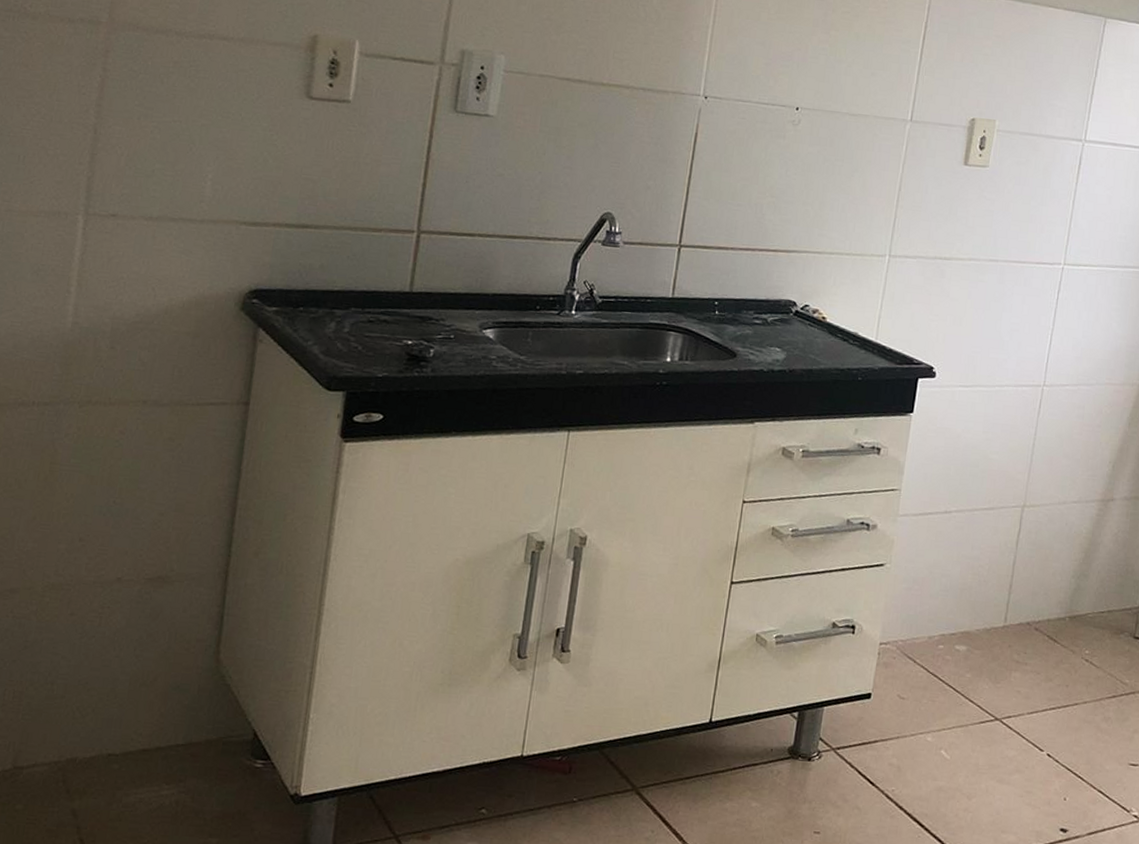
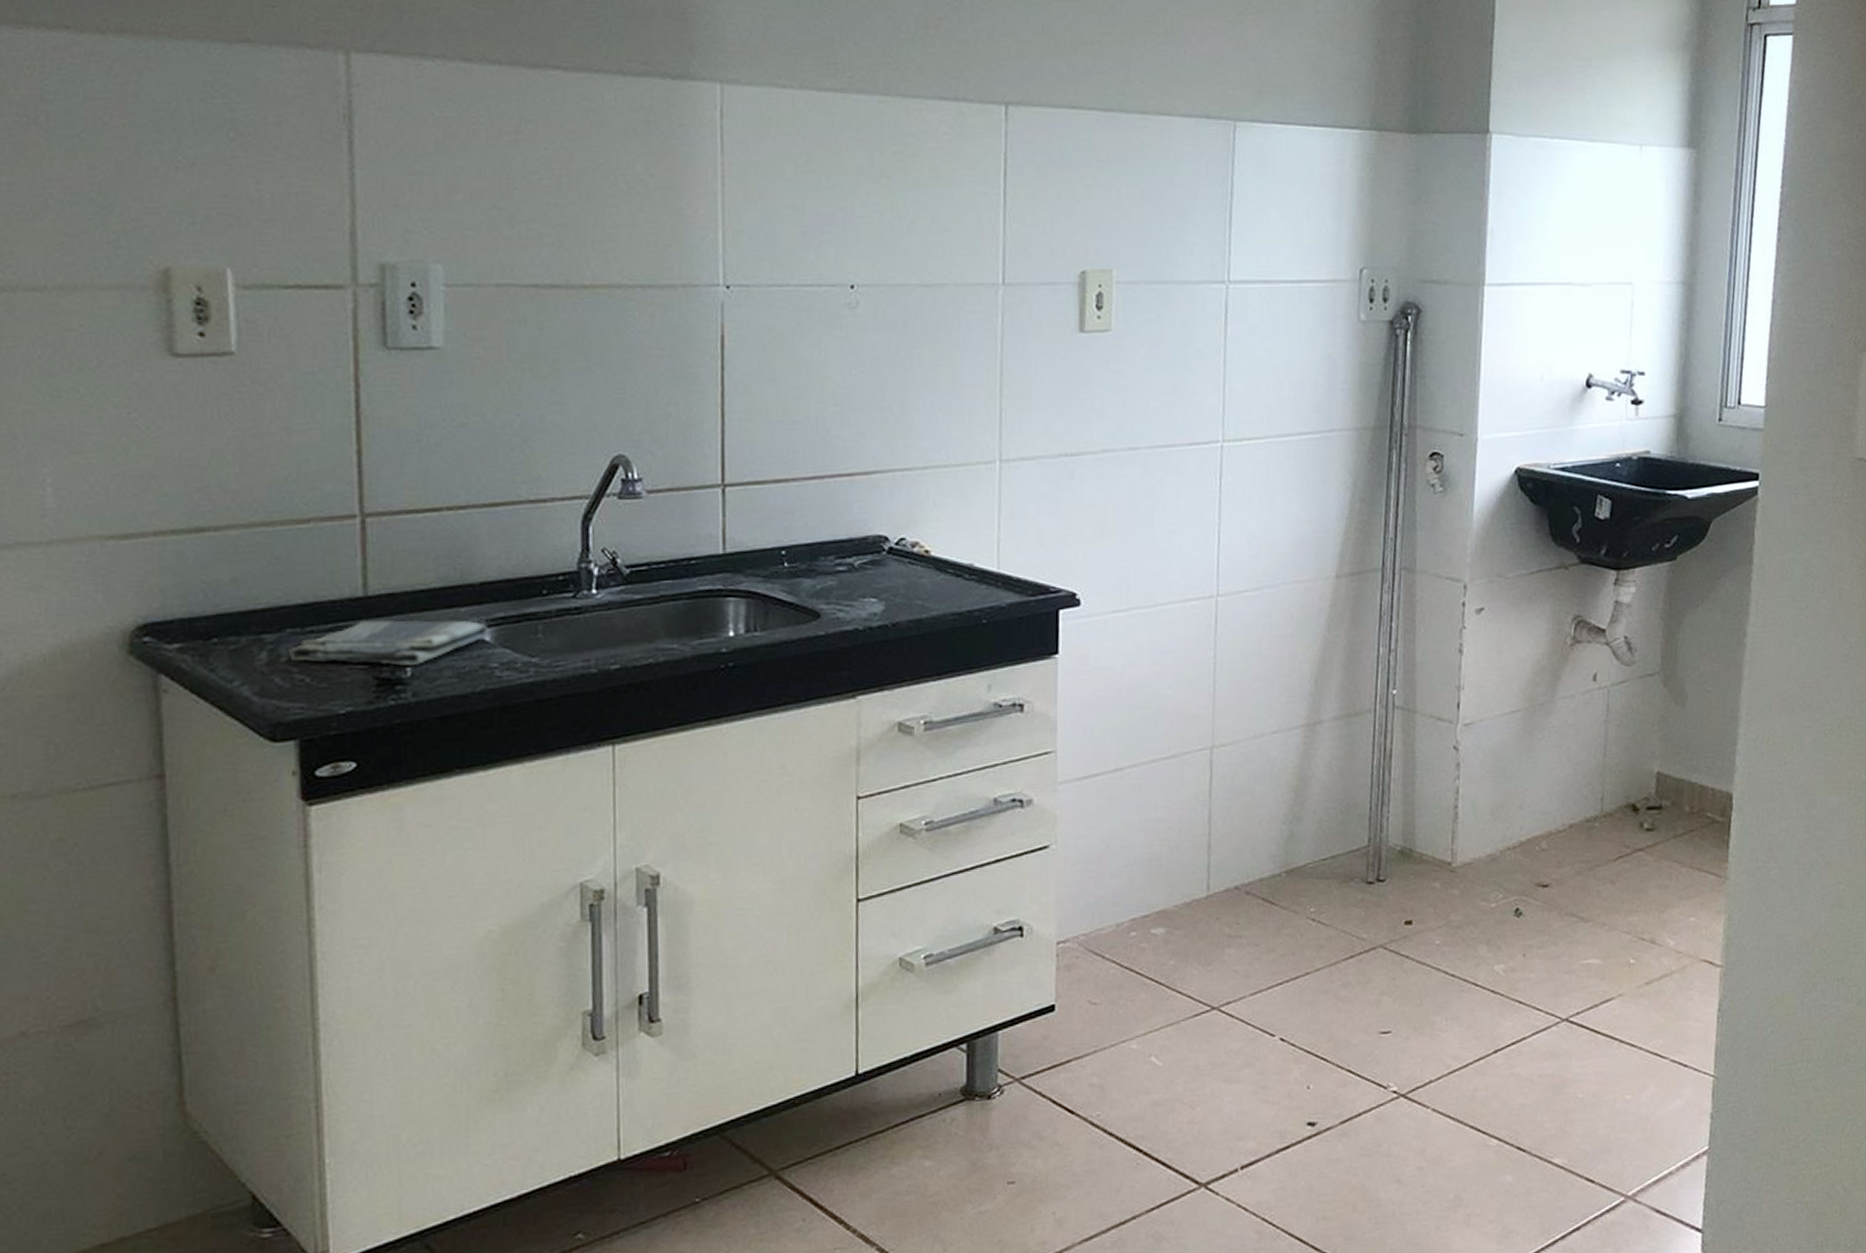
dish towel: none [350,309,494,349] -> present [288,619,489,666]

